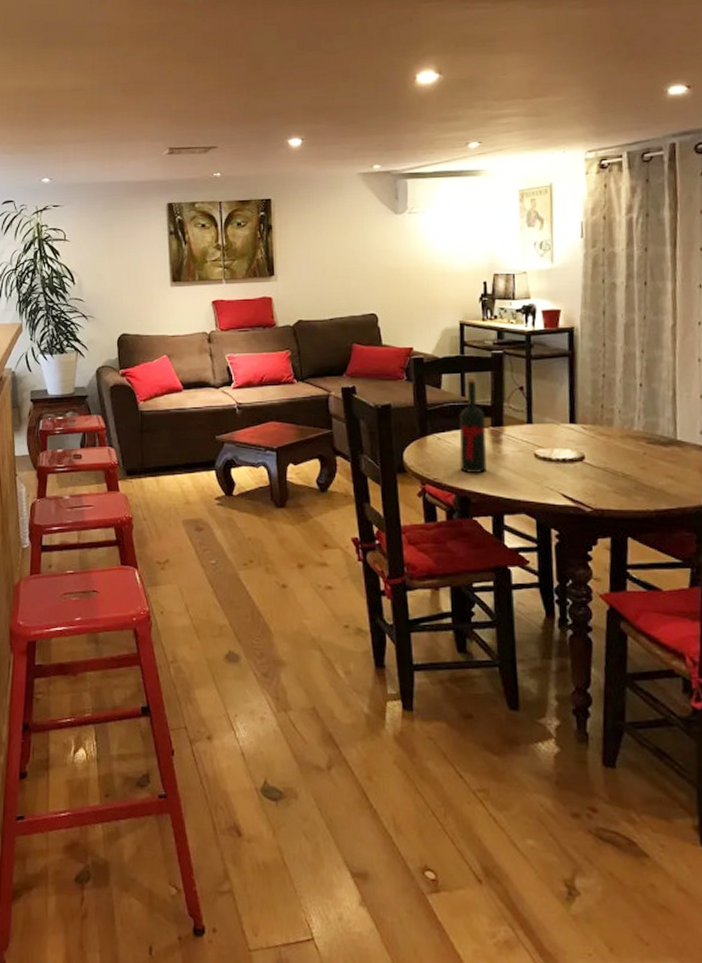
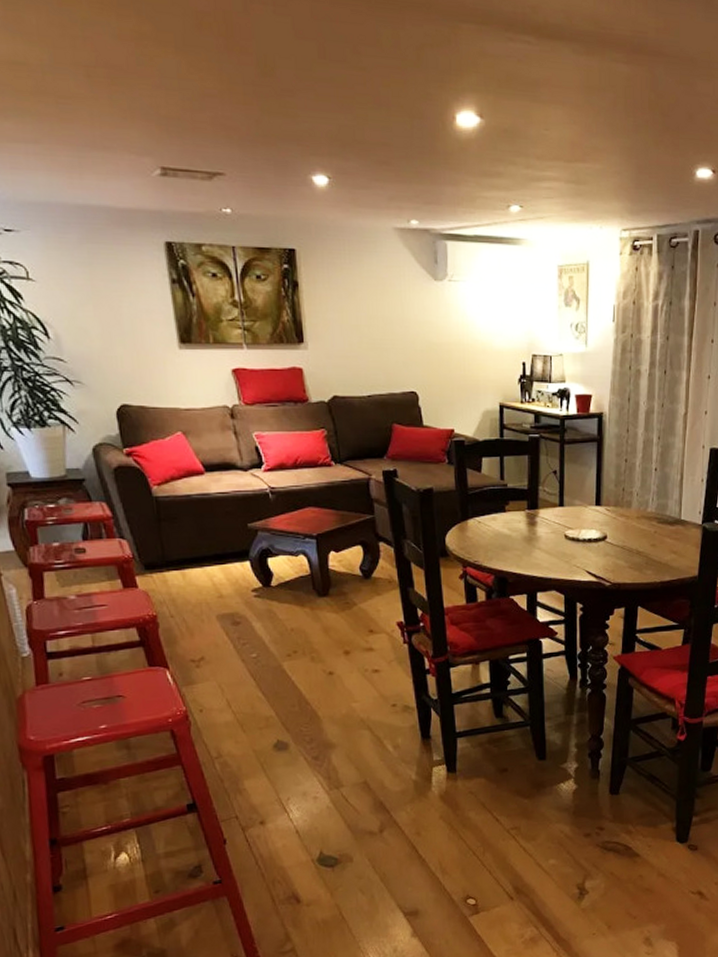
wine bottle: present [459,377,487,473] -> none [498,461,523,555]

